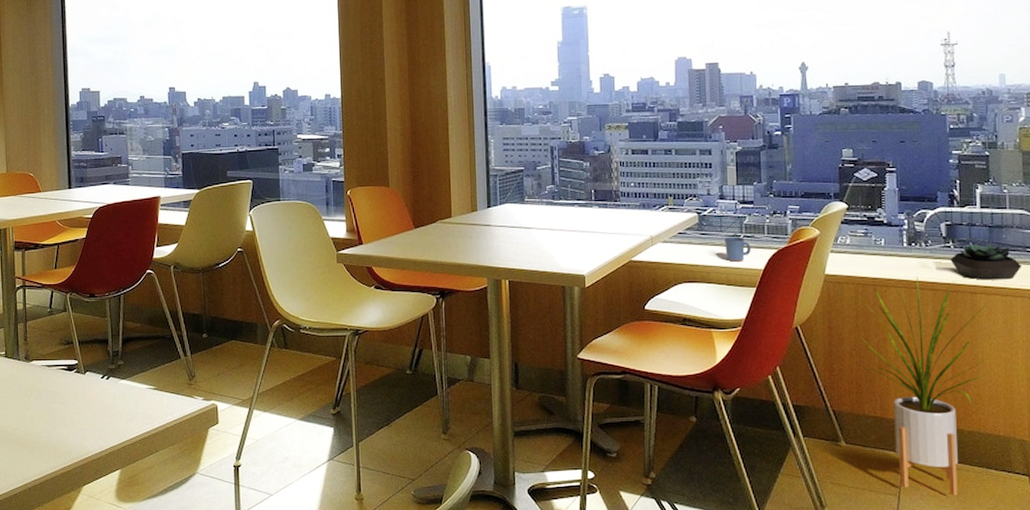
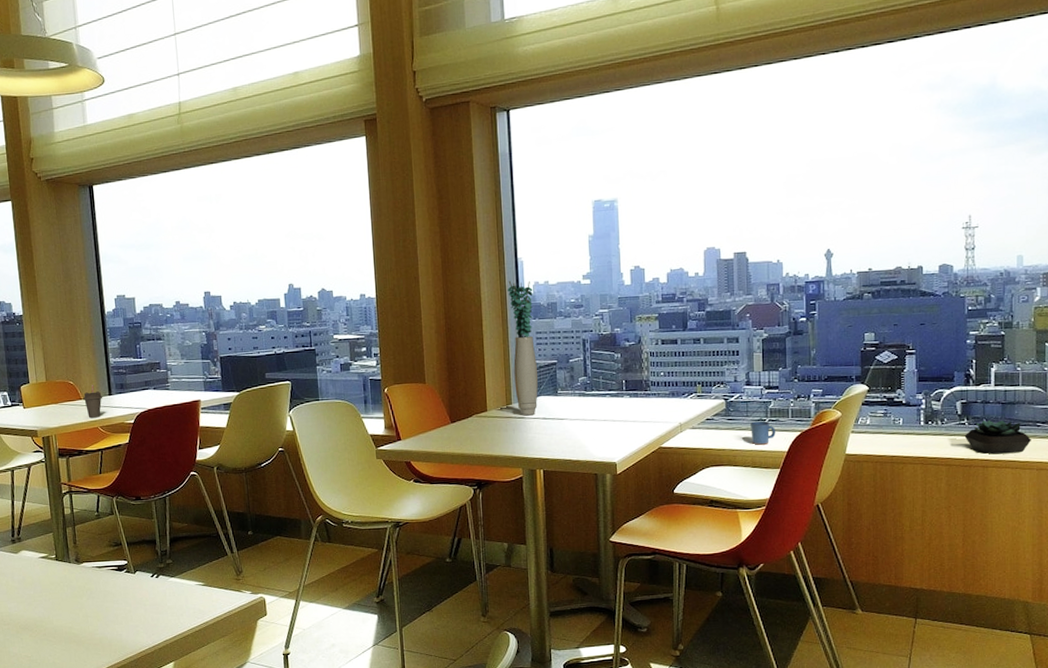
sippy cup: none [42,178,63,212] -> present [83,385,103,418]
vase: none [474,84,505,224] -> present [507,280,539,416]
house plant: present [858,276,990,496] -> none [877,453,998,655]

